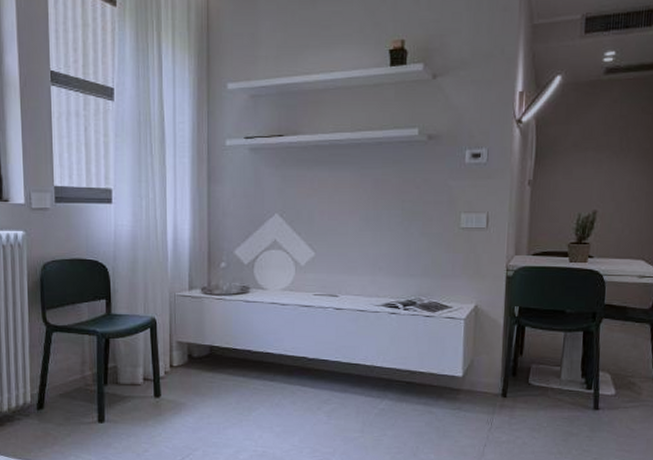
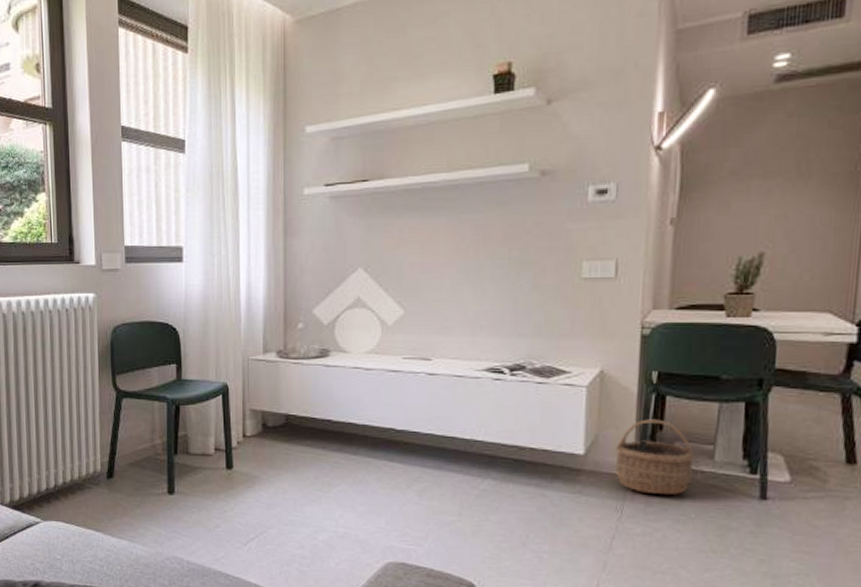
wicker basket: none [486,346,547,409] -> present [615,419,696,496]

